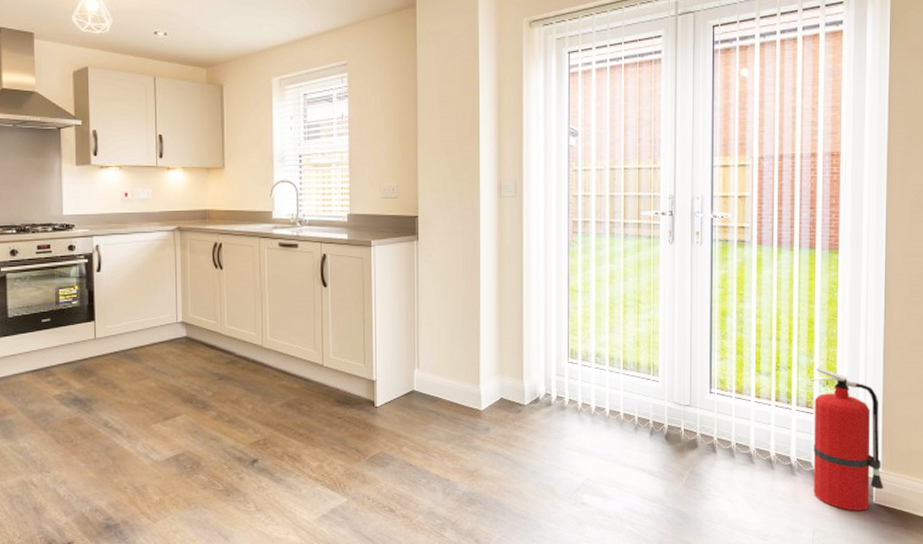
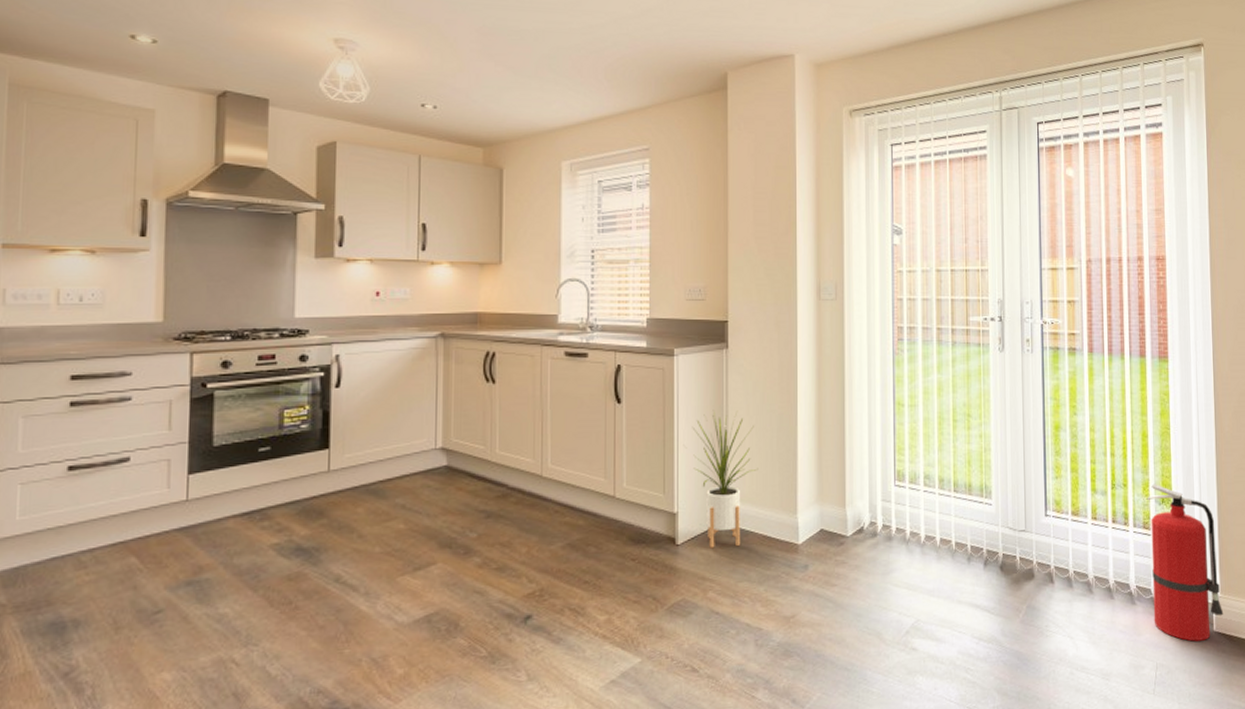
house plant: none [382,294,446,411] -> present [686,410,758,549]

